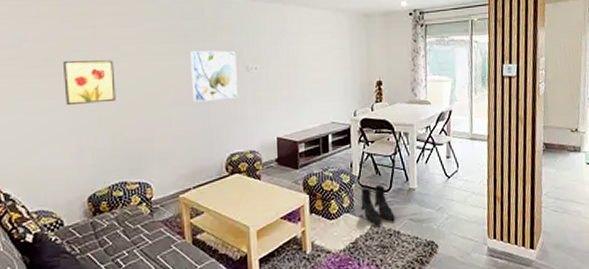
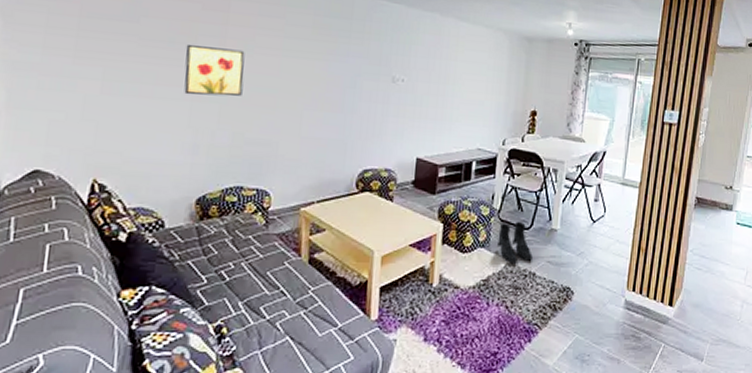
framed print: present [191,50,238,102] -> none [329,53,383,110]

